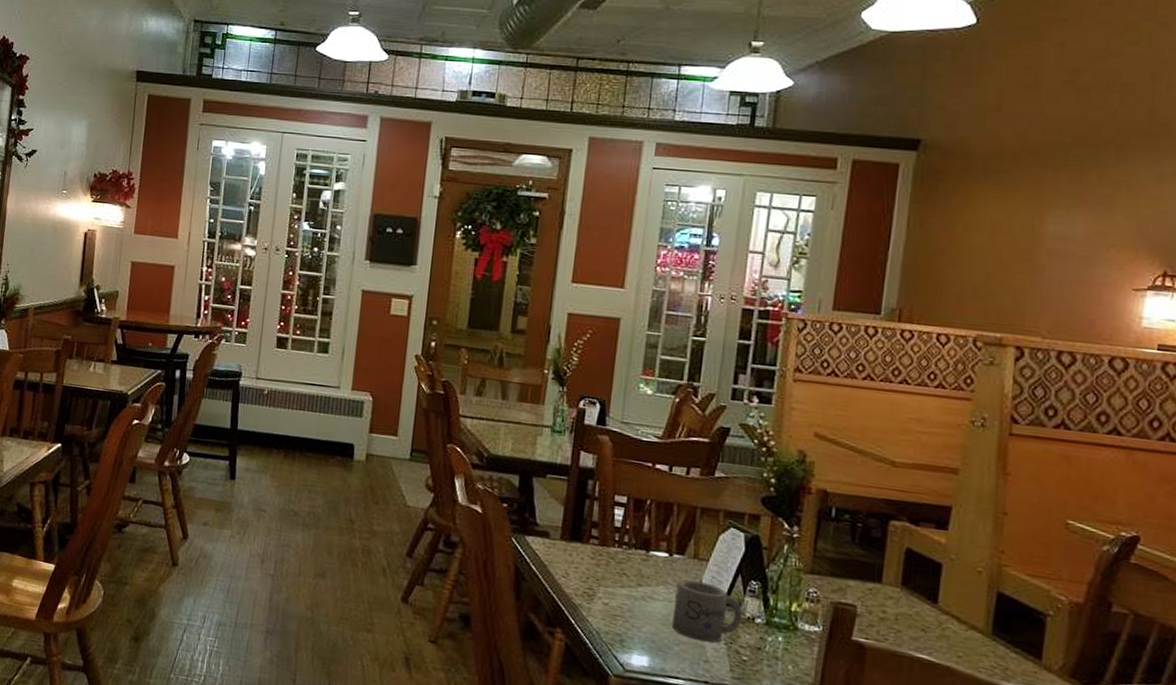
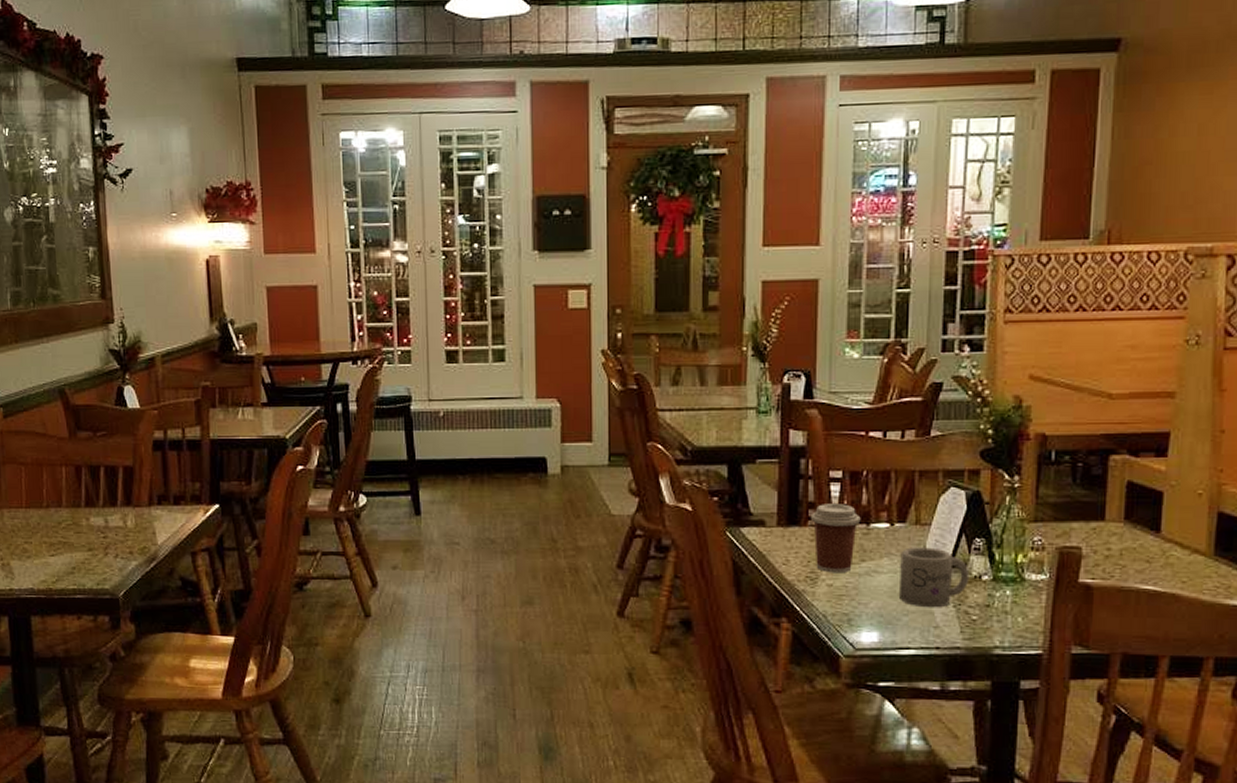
coffee cup: none [592,525,641,594] -> present [810,504,861,574]

